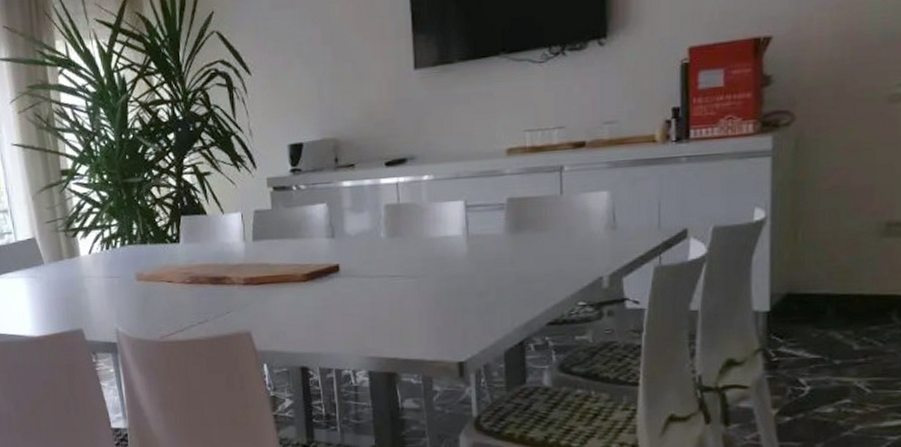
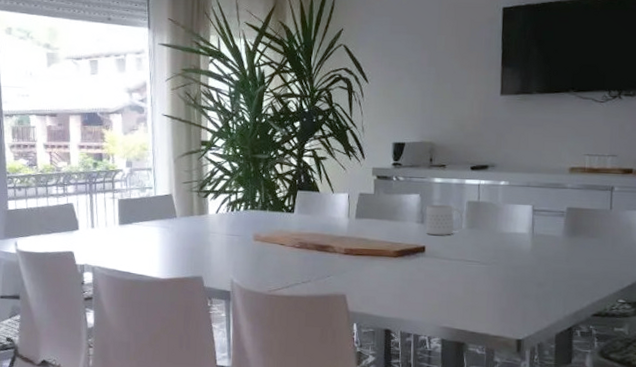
mug: none [335,211,383,251] -> present [425,203,464,236]

